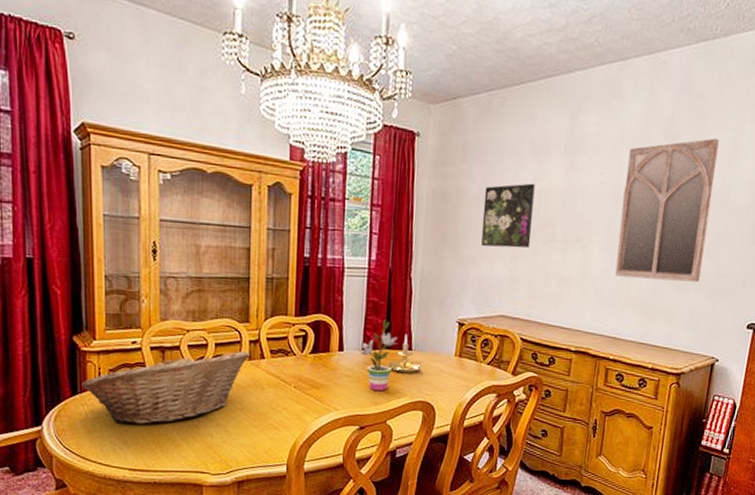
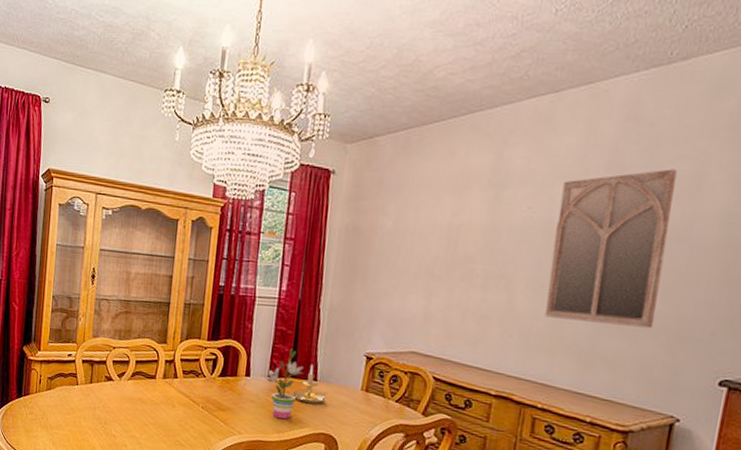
fruit basket: present [81,350,250,425] -> none [25,367,165,430]
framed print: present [481,183,535,248] -> none [393,218,454,284]

